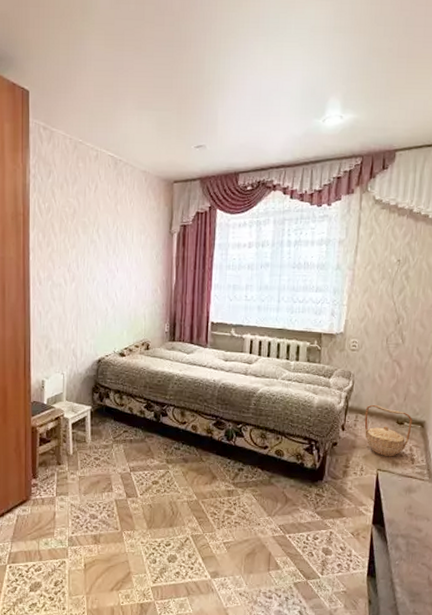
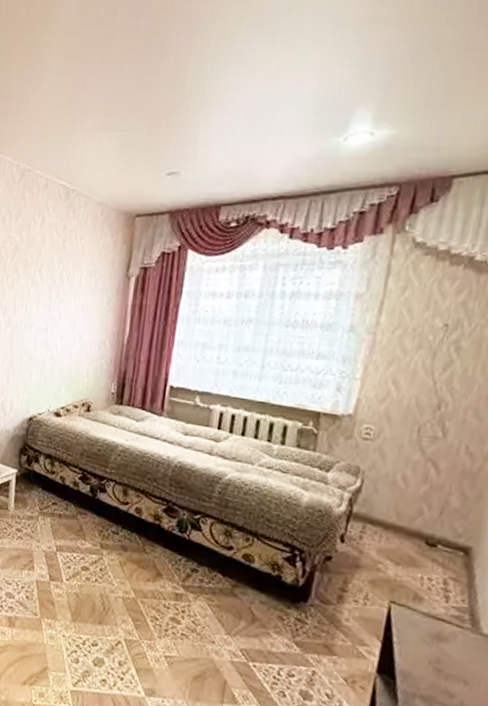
basket: present [364,404,412,457] -> none [374,513,451,589]

